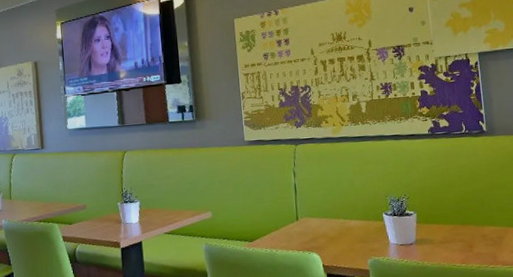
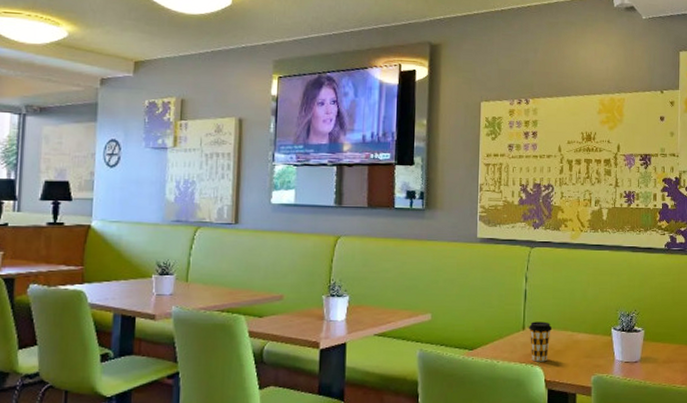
coffee cup: none [302,211,325,249] -> present [529,321,553,362]

